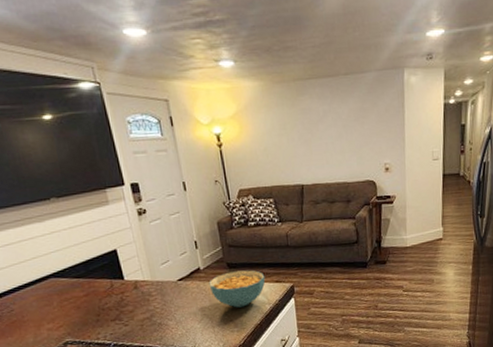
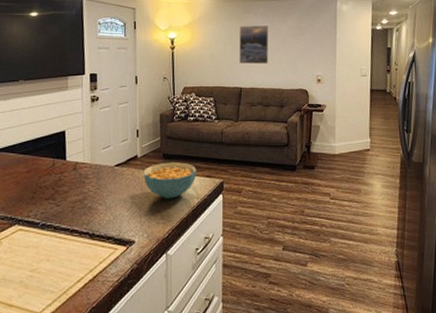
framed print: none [293,109,330,157] -> present [239,25,270,64]

